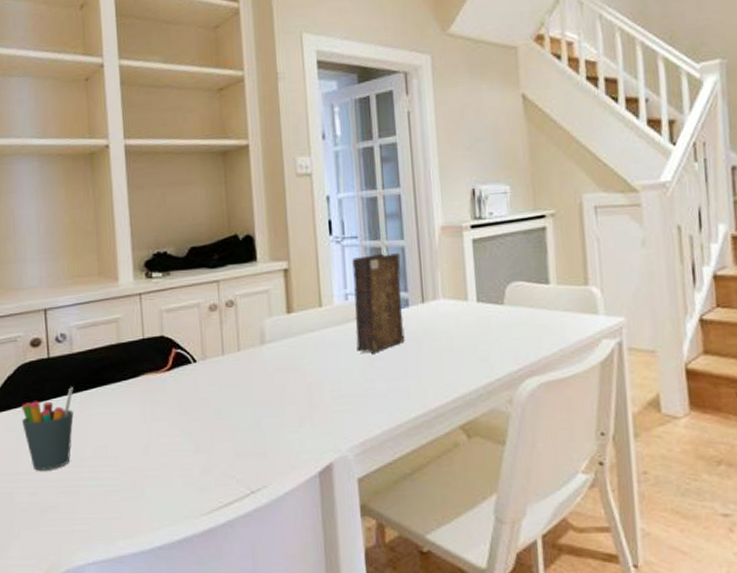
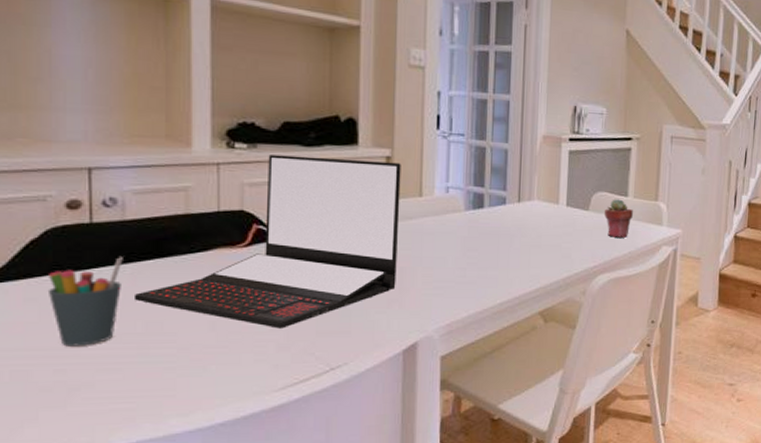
laptop: none [83,274,305,451] -> present [133,155,401,329]
book: present [352,253,405,354] -> none [452,152,503,244]
potted succulent: none [522,288,559,334] -> present [604,199,633,238]

